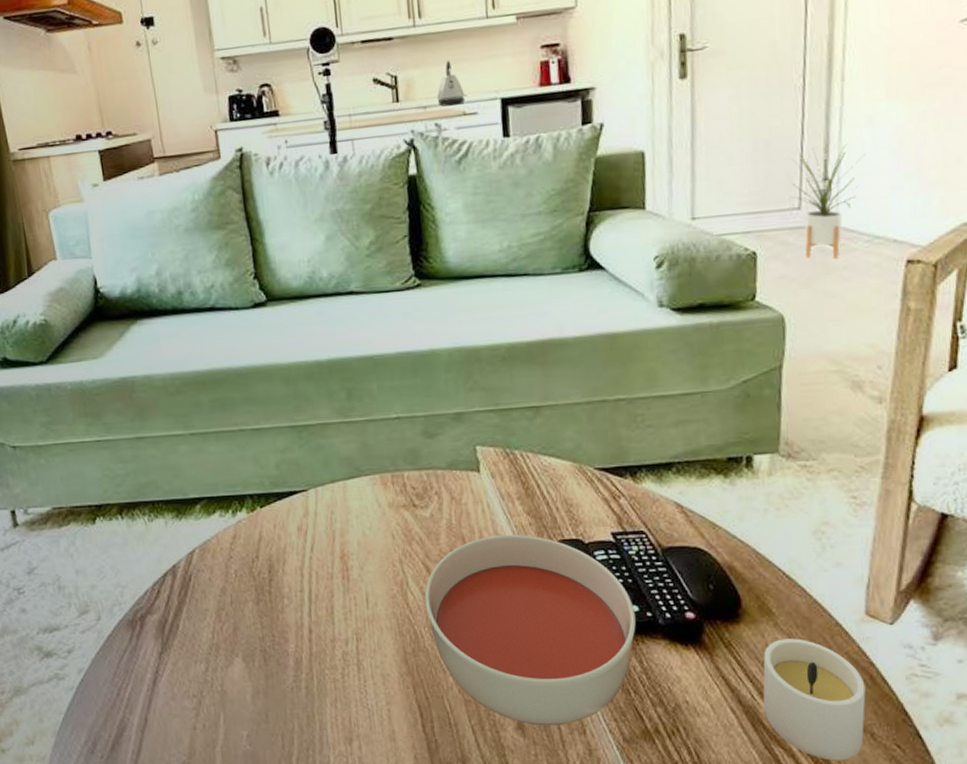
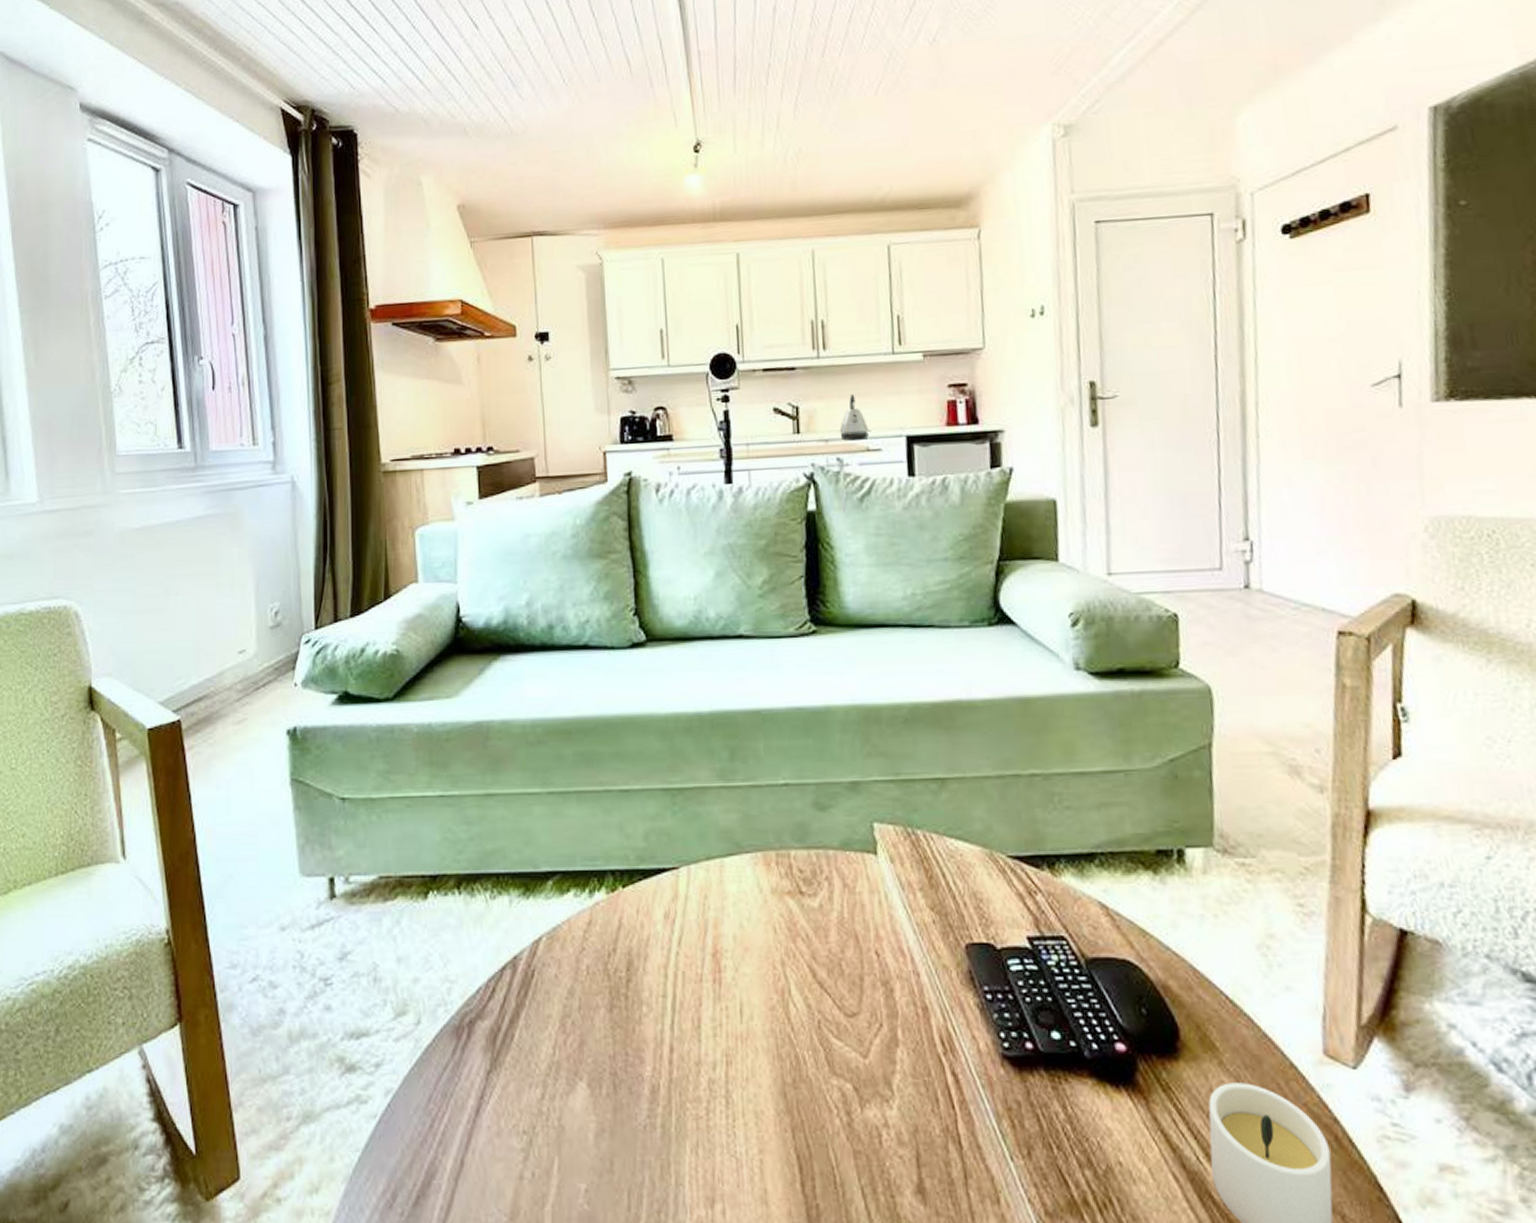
bowl: present [424,534,636,726] -> none [809,933,1058,1191]
house plant: present [792,144,865,260] -> none [1211,502,1286,627]

